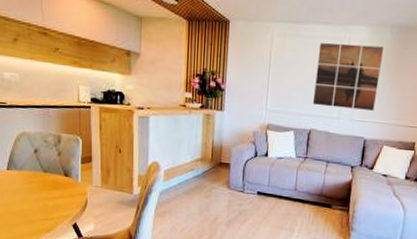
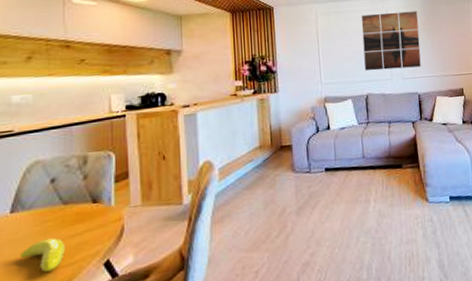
banana: none [15,195,45,220] -> present [20,238,65,272]

